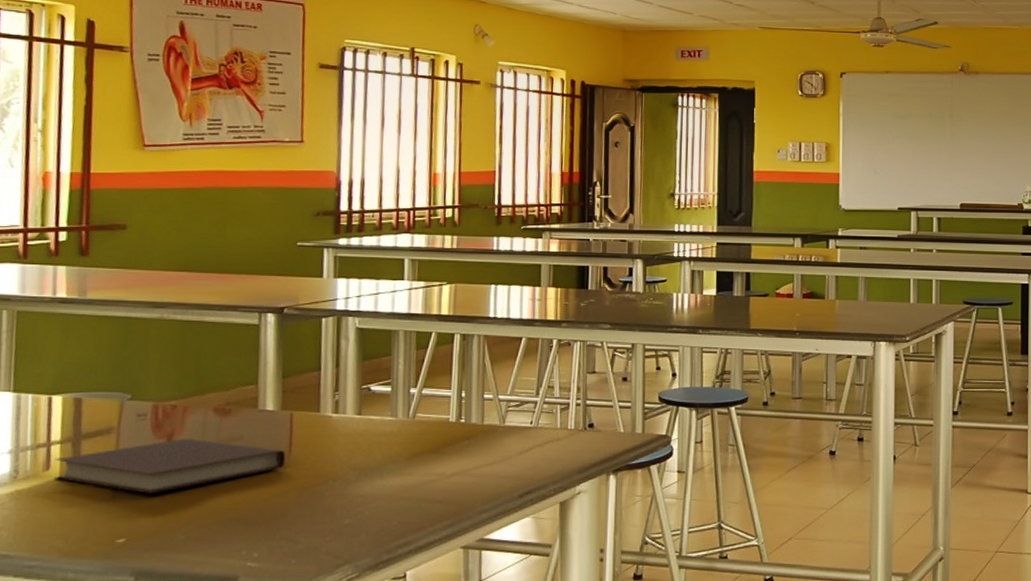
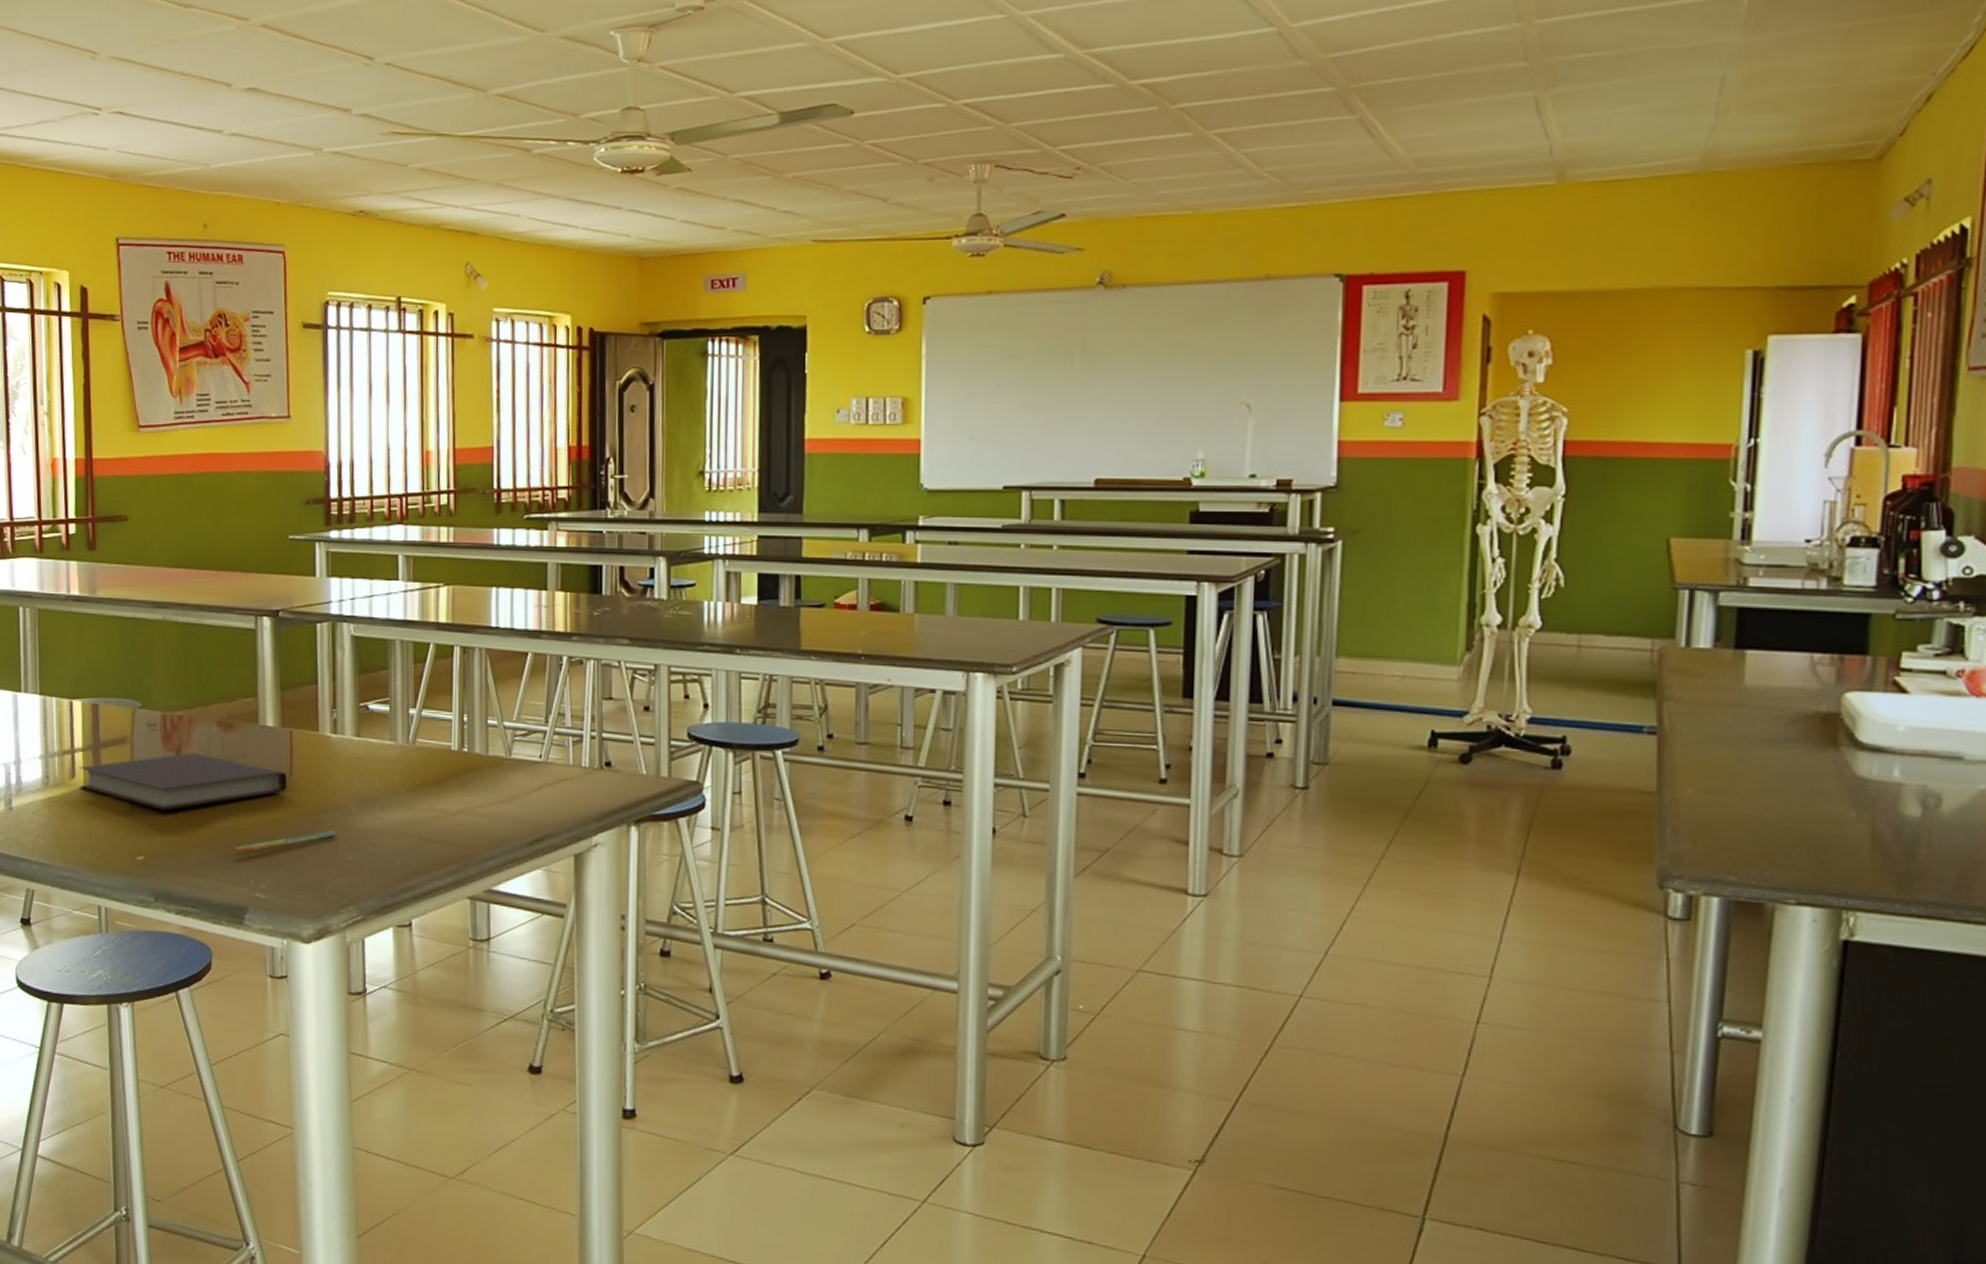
pen: none [225,500,333,528] -> present [233,831,336,854]

